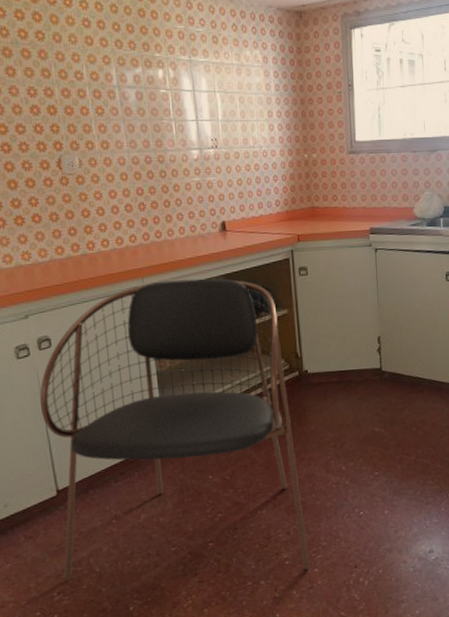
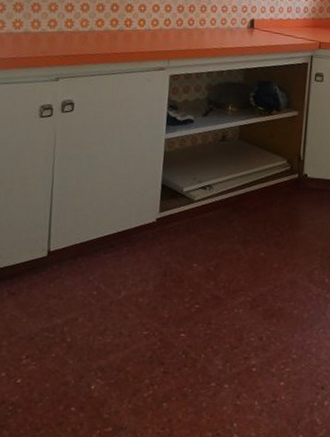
dining chair: present [39,278,310,579] -> none [36,65,288,382]

